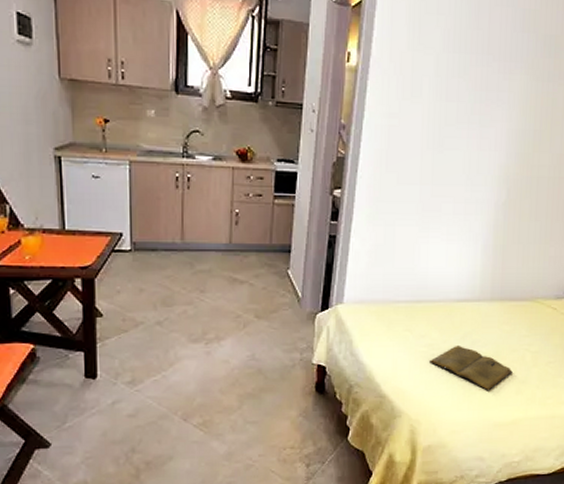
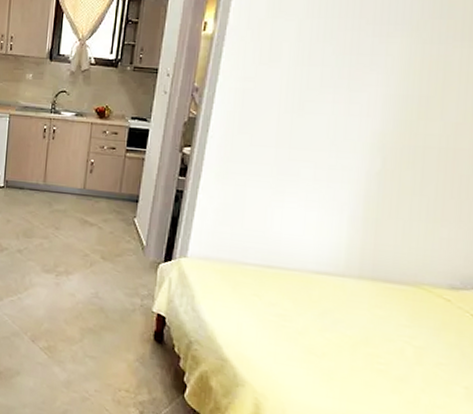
book: present [429,346,513,391] -> none [280,321,387,381]

